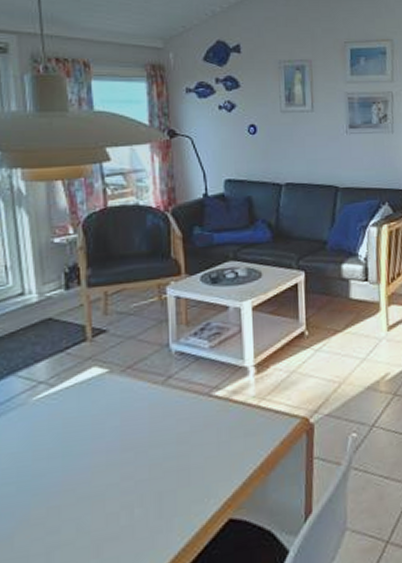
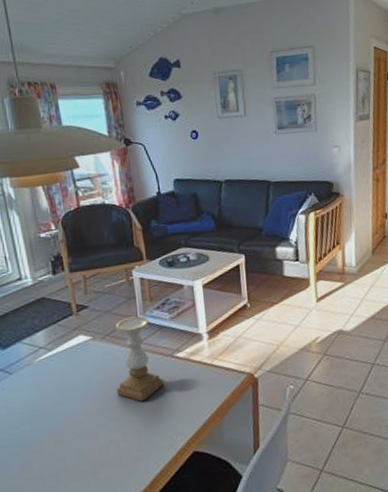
candle holder: none [136,343,196,453] -> present [116,316,164,401]

